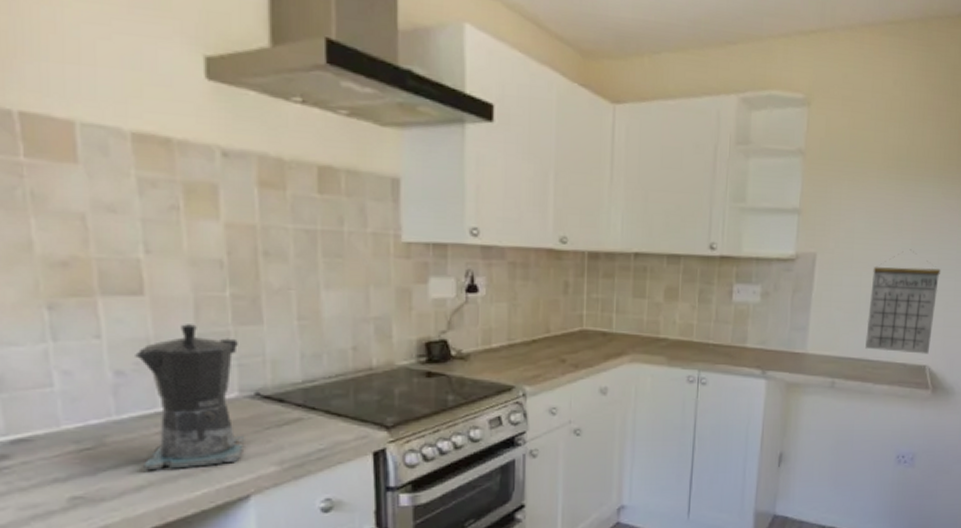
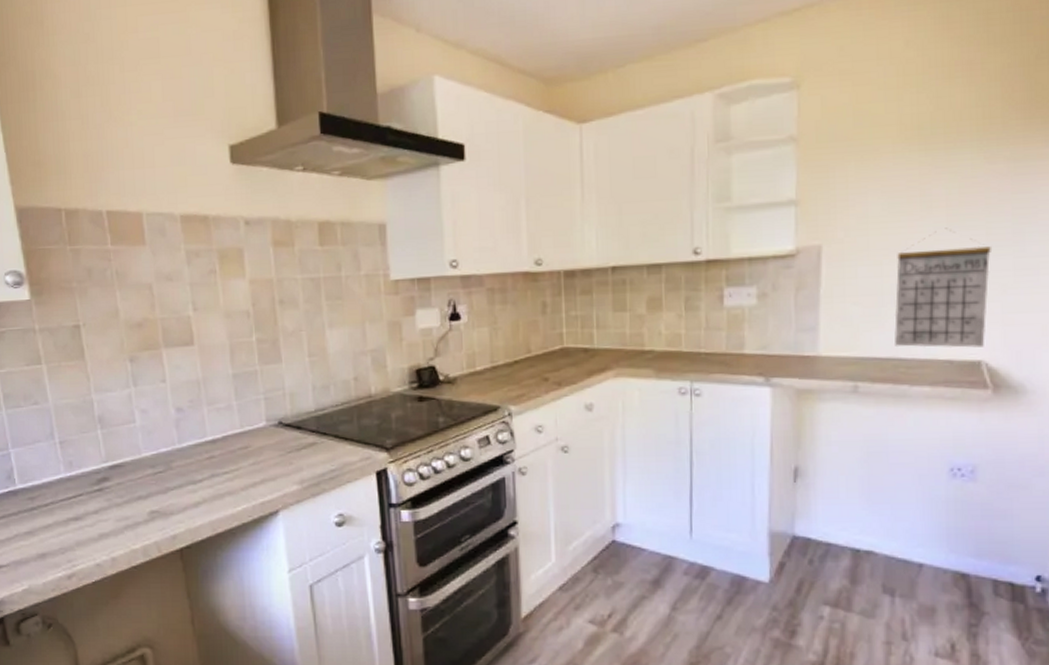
coffee maker: present [135,324,245,471] -> none [189,366,273,490]

